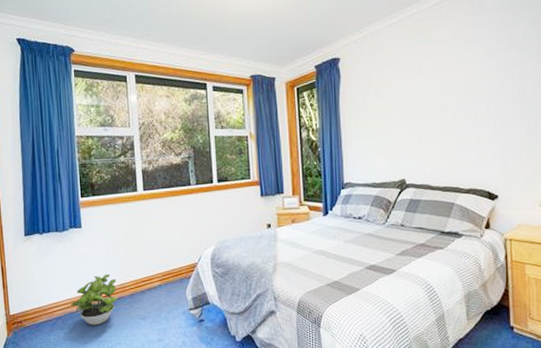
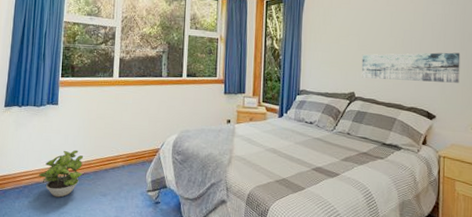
wall art: none [410,122,522,162] -> present [361,52,460,83]

